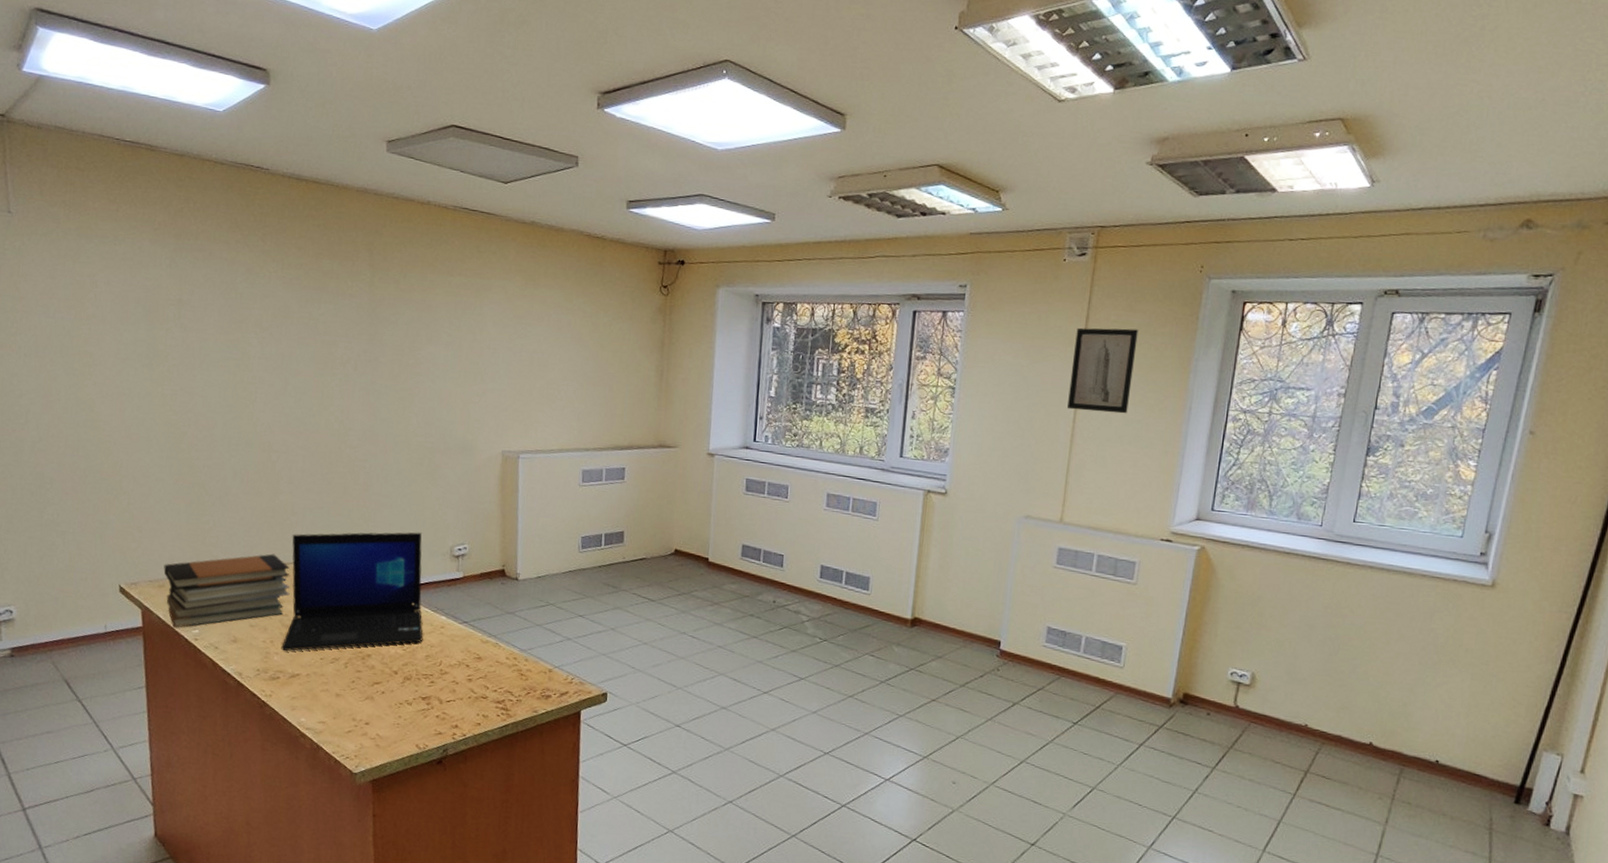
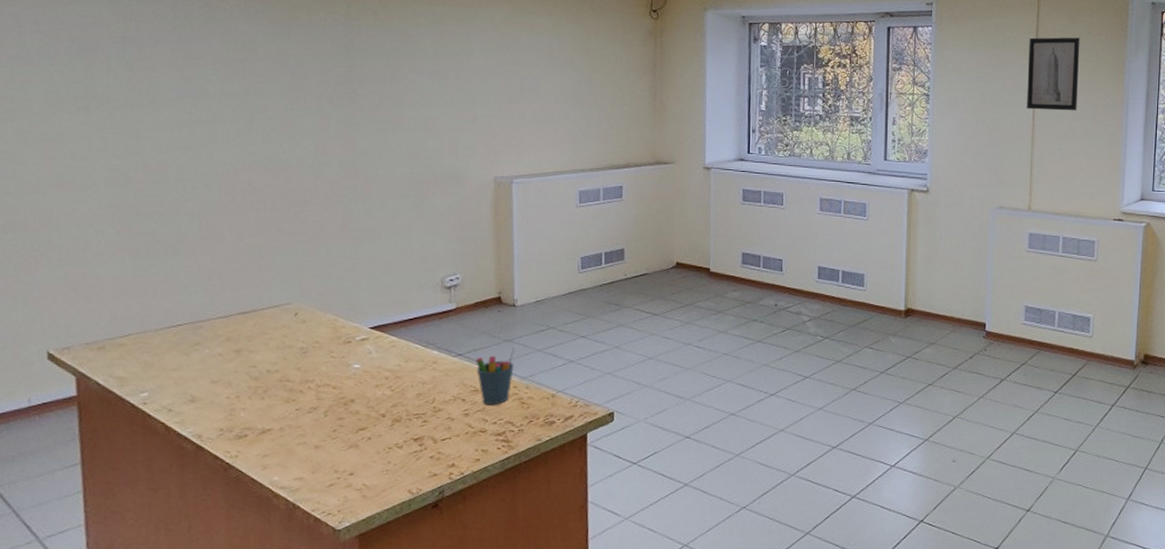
book stack: present [163,553,290,628] -> none [104,301,259,393]
laptop: present [281,532,423,651] -> none [249,266,414,406]
pen holder: none [480,619,516,674] -> present [476,346,515,405]

